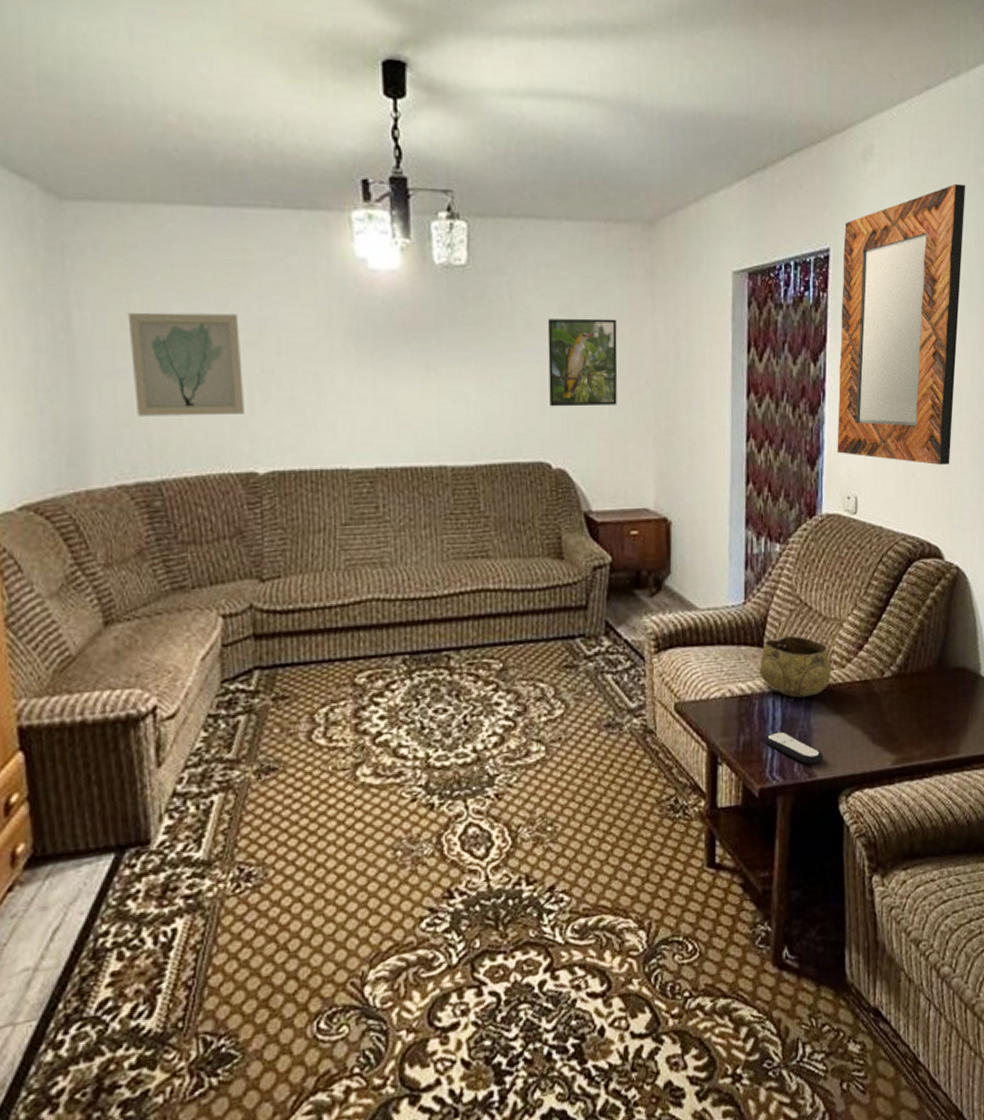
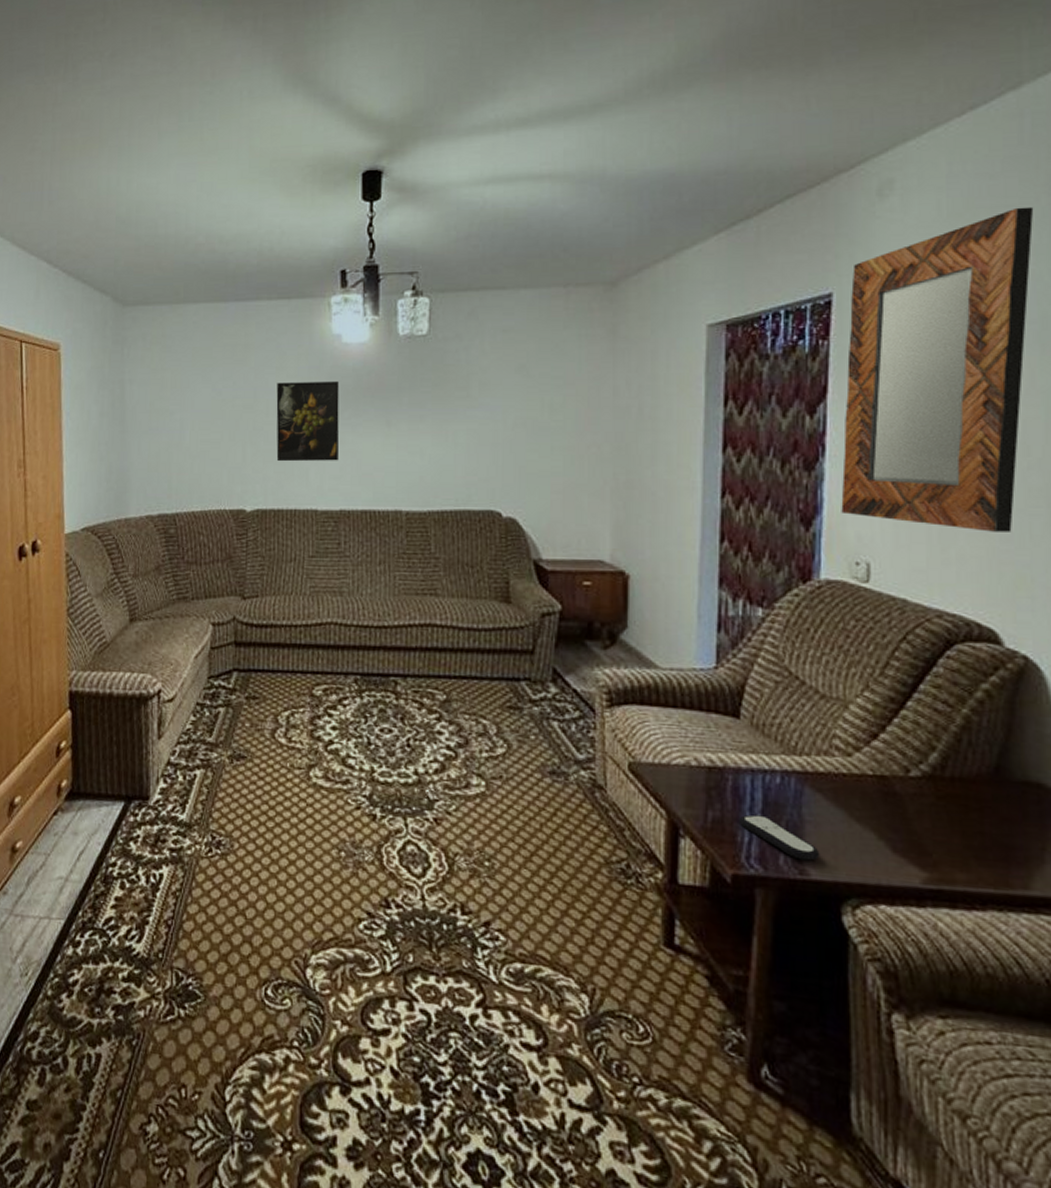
wall art: present [127,312,244,416] -> none [161,384,239,464]
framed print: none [289,314,372,412] -> present [276,381,340,462]
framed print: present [547,318,618,407] -> none [502,377,574,460]
decorative bowl: present [759,636,832,698] -> none [734,710,833,782]

